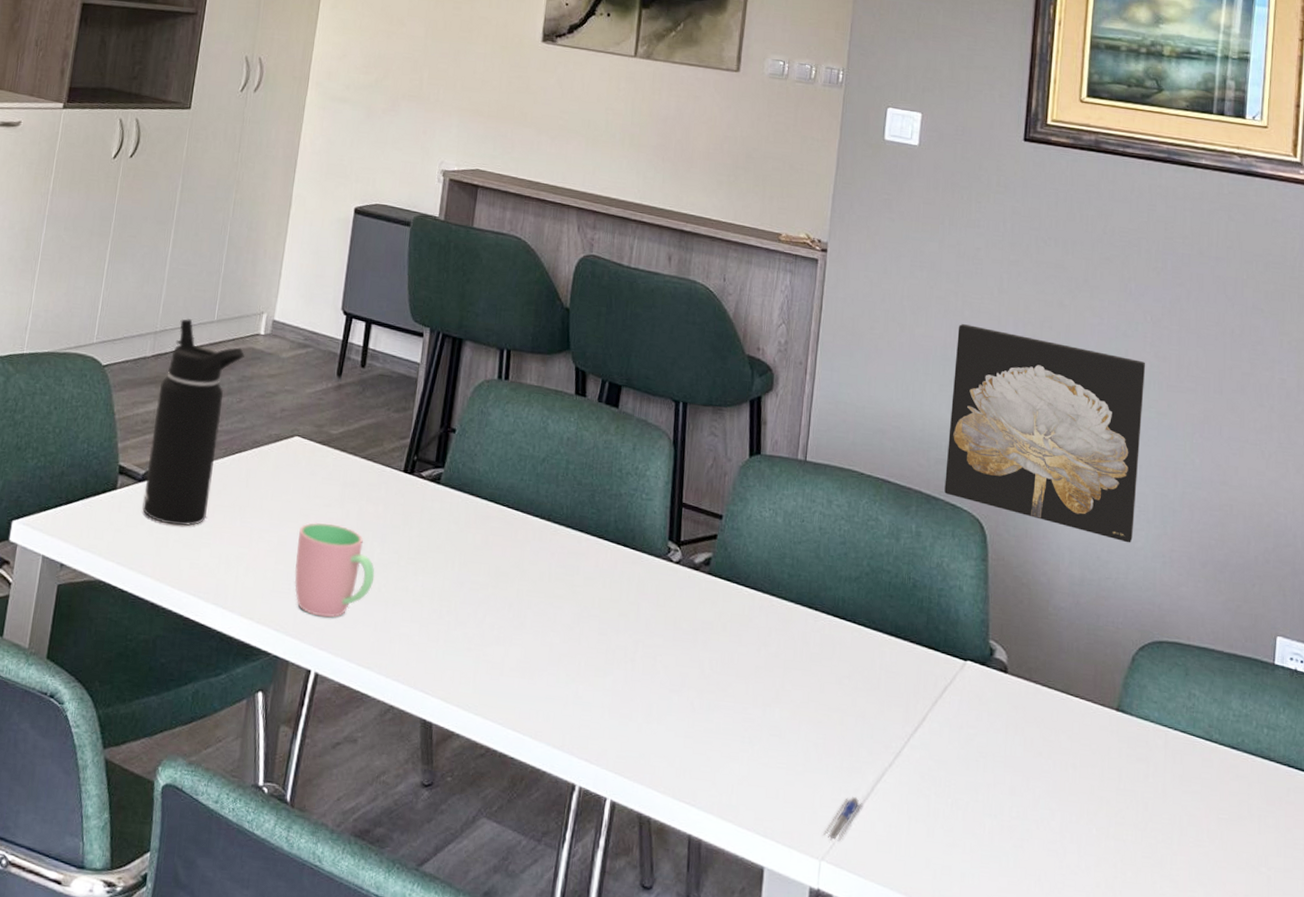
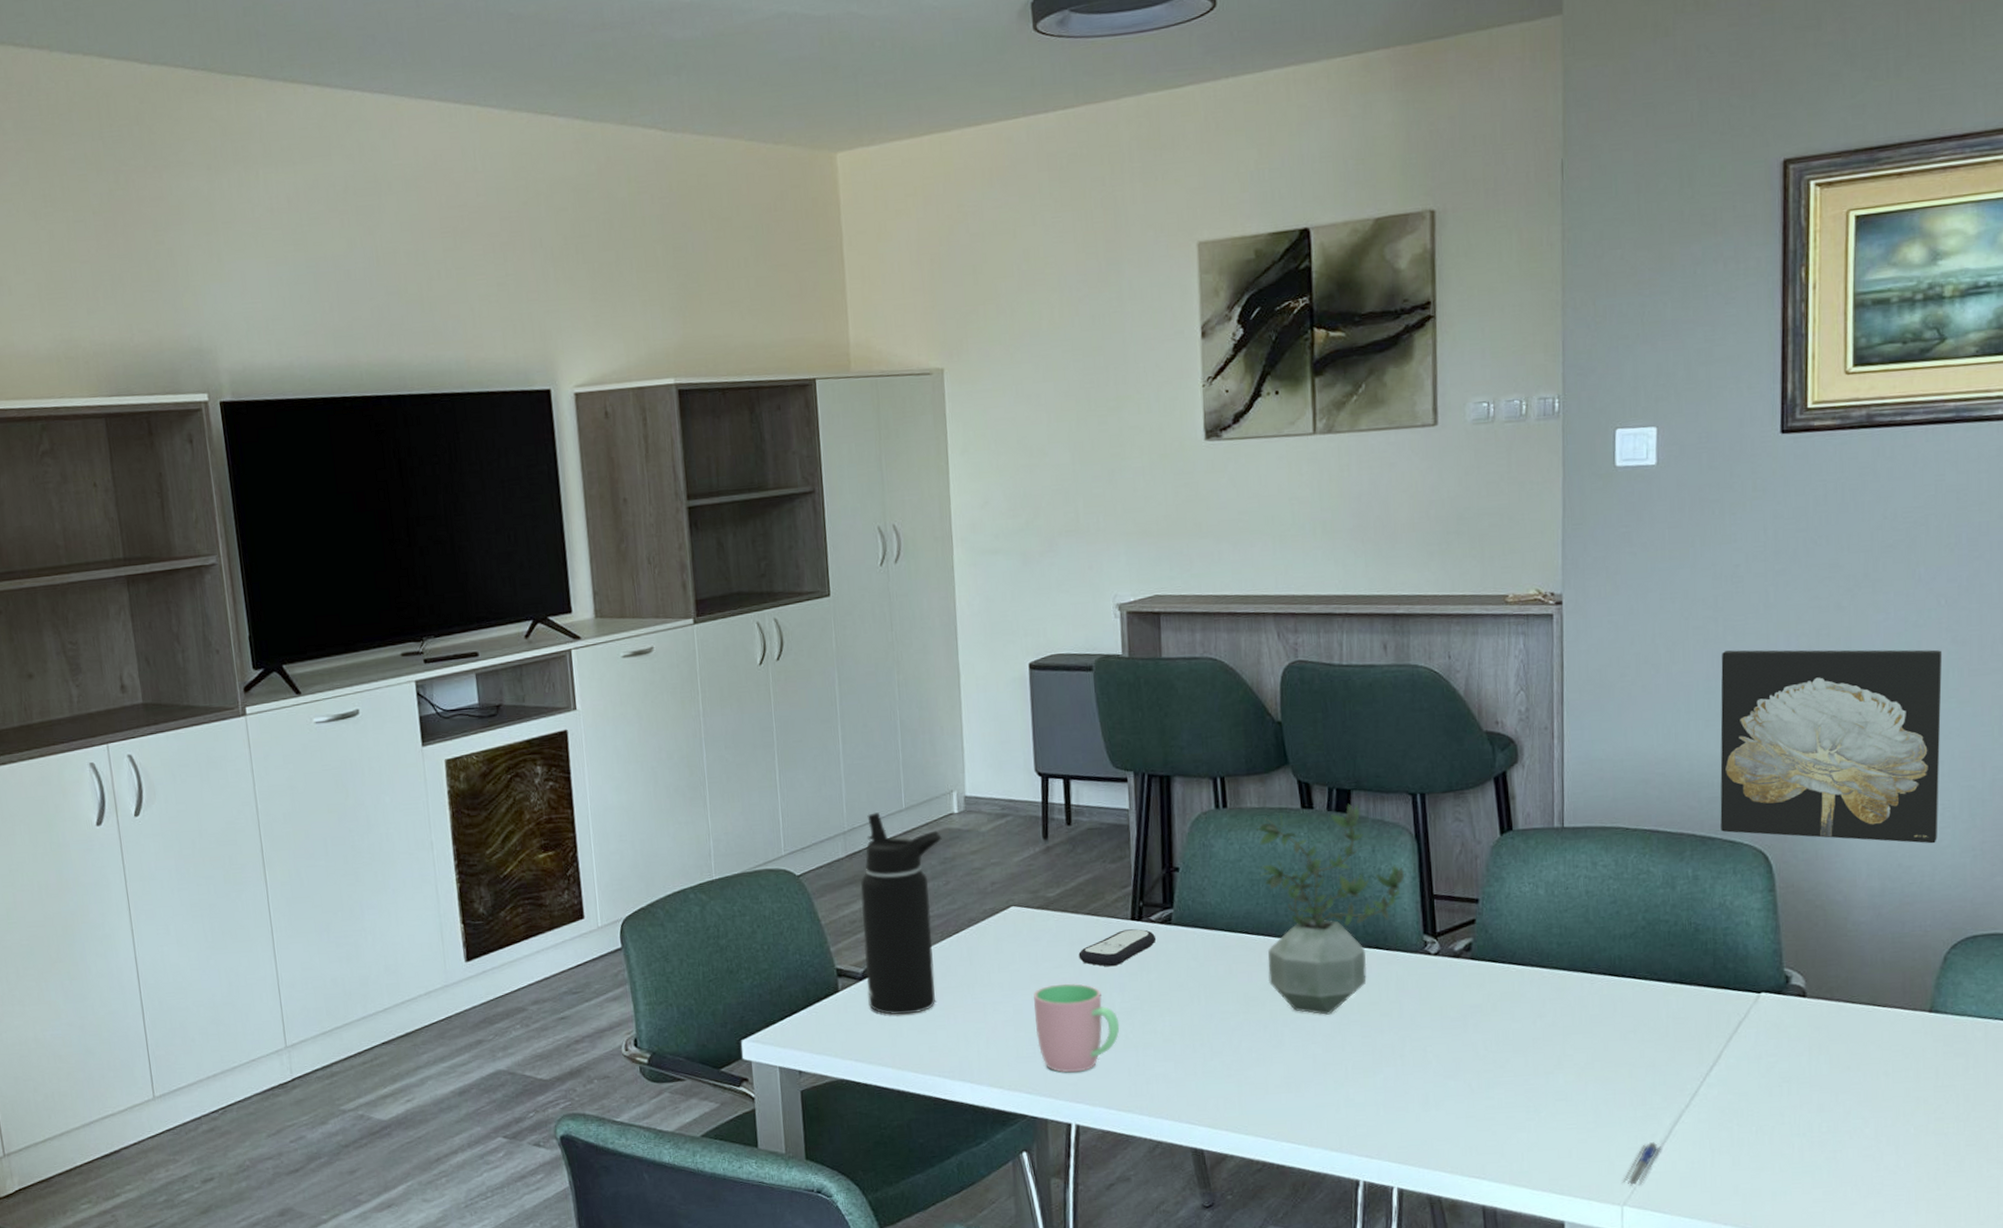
remote control: none [348,480,424,516] -> present [1078,929,1157,967]
potted plant: none [521,395,660,605] -> present [1257,803,1405,1015]

